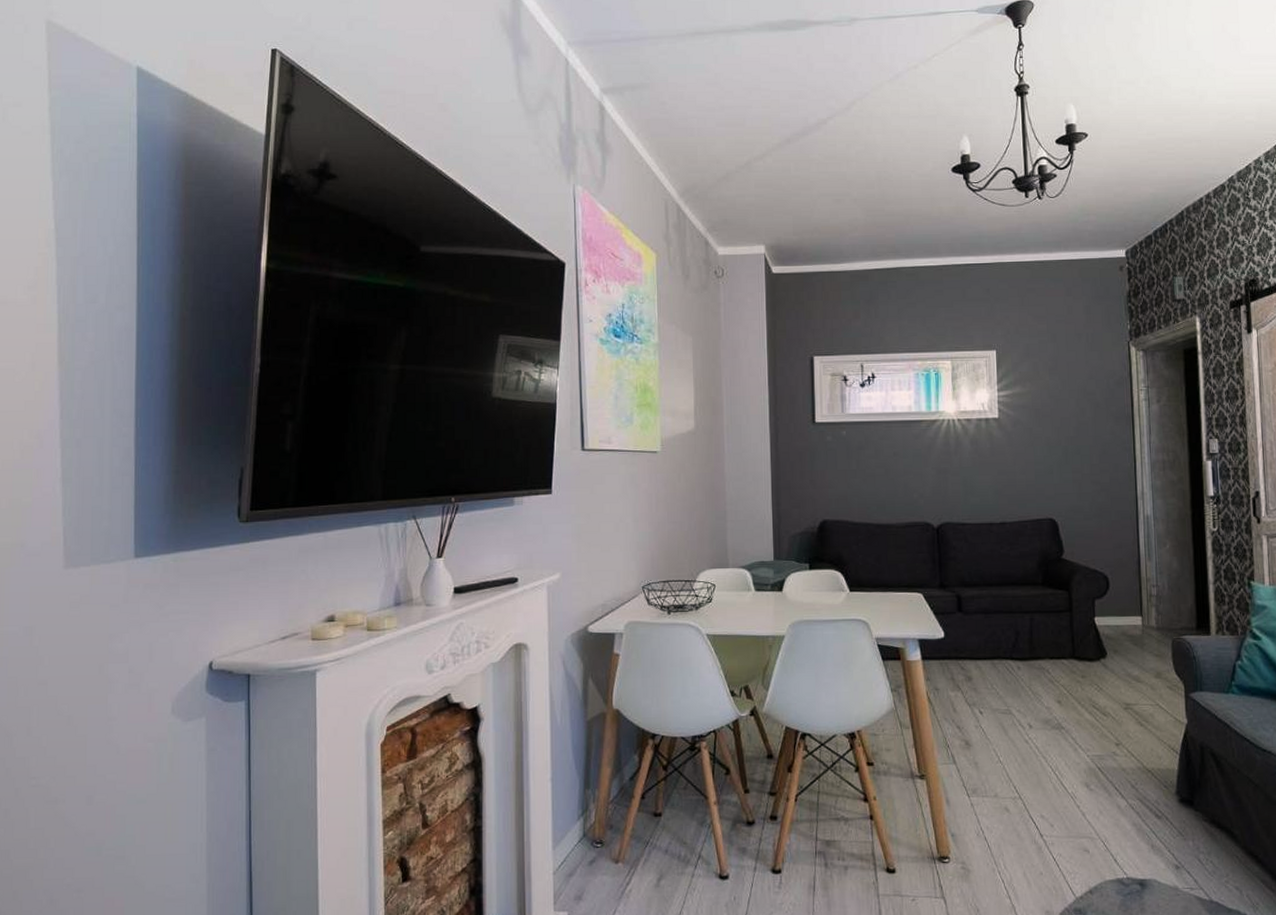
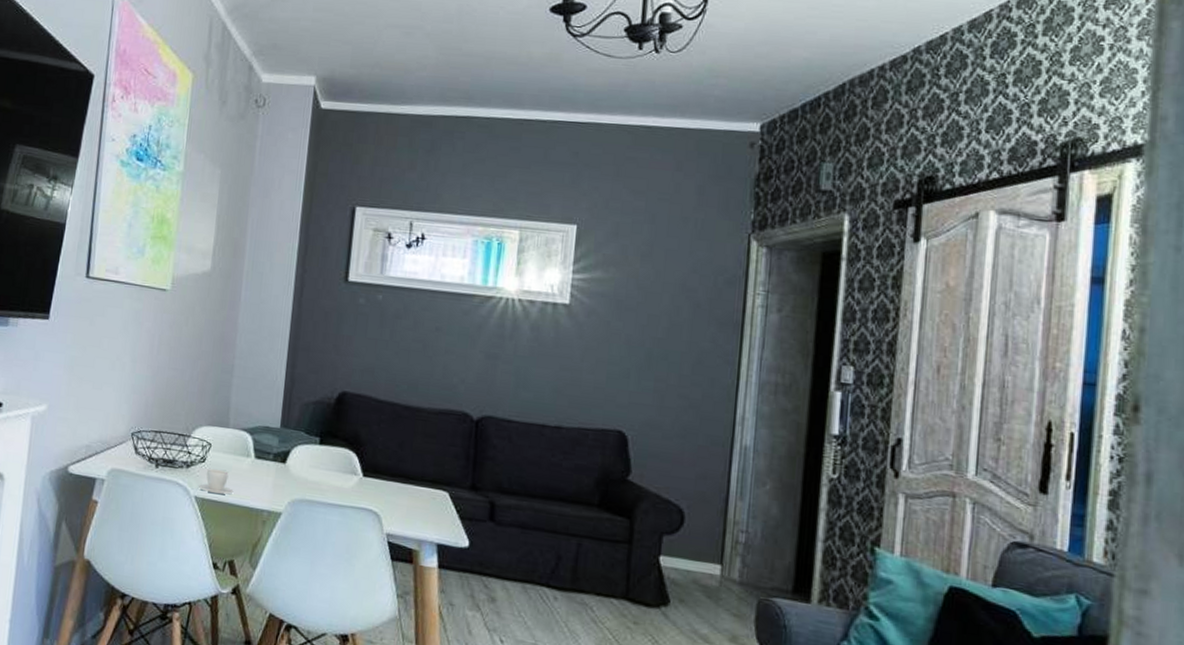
teacup: none [709,607,740,629] -> present [199,469,234,495]

